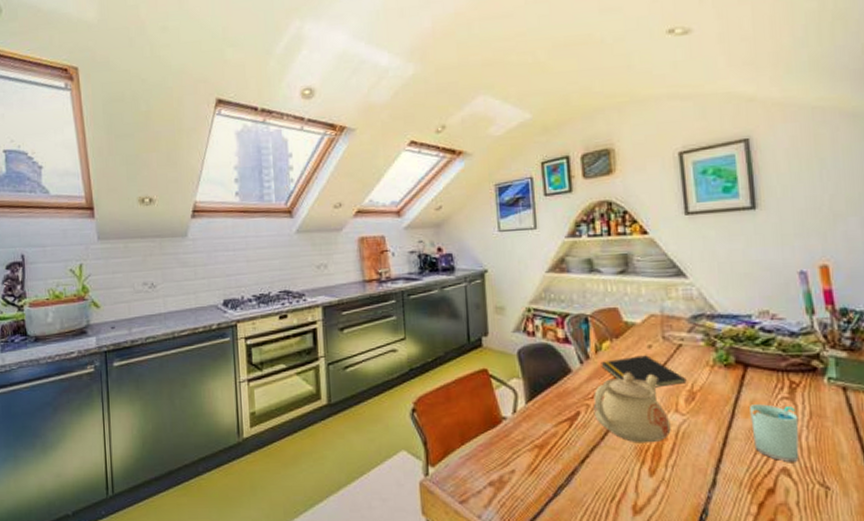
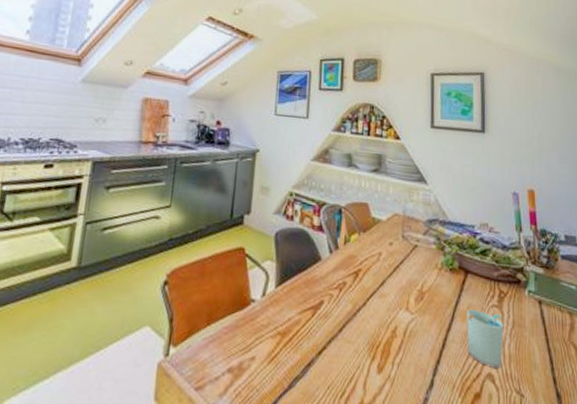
teapot: present [593,372,671,443] -> none [335,266,401,339]
notepad: present [601,355,687,388] -> none [347,251,418,285]

